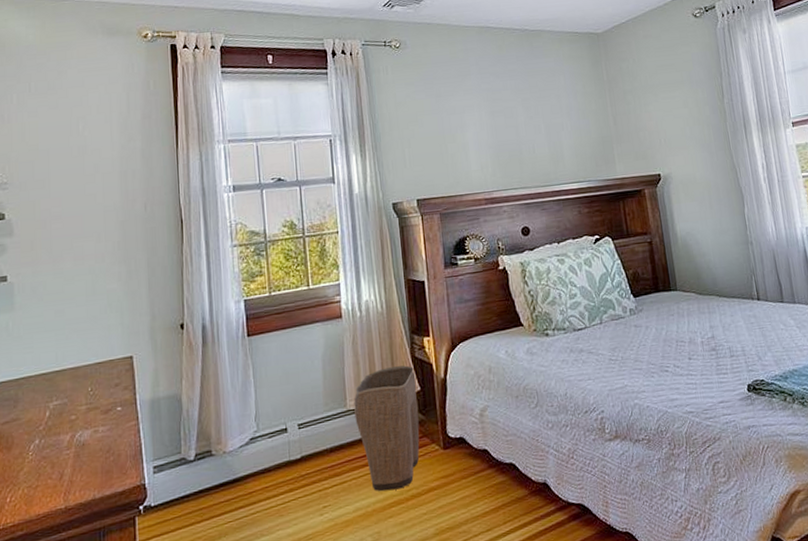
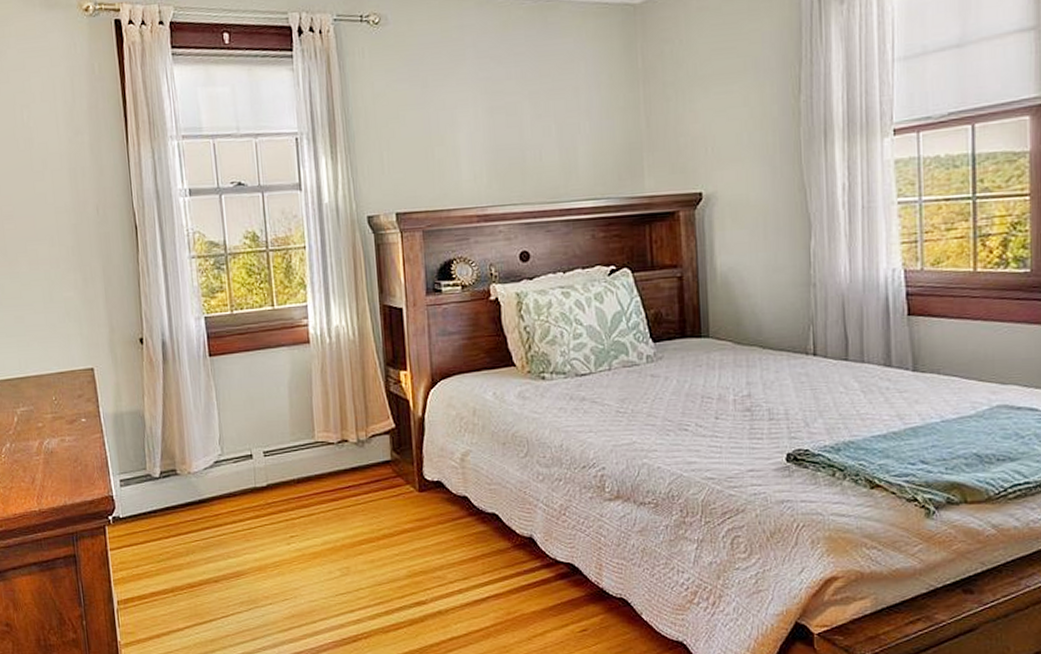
laundry basket: present [354,365,420,492] -> none [322,400,393,528]

